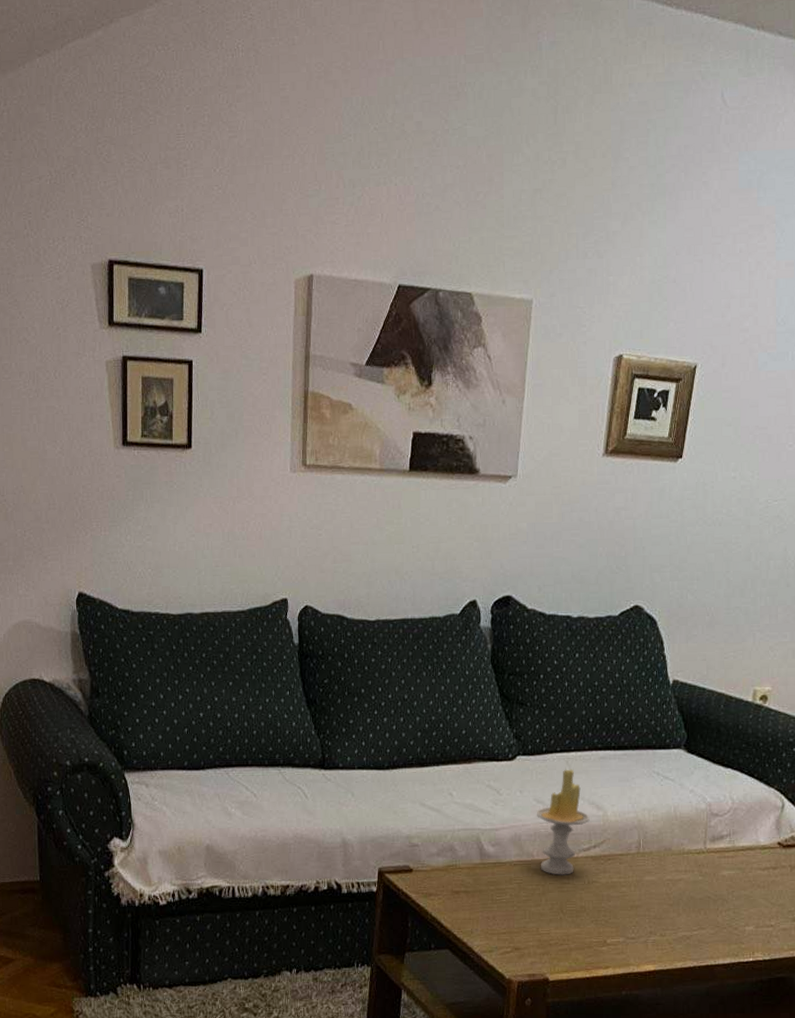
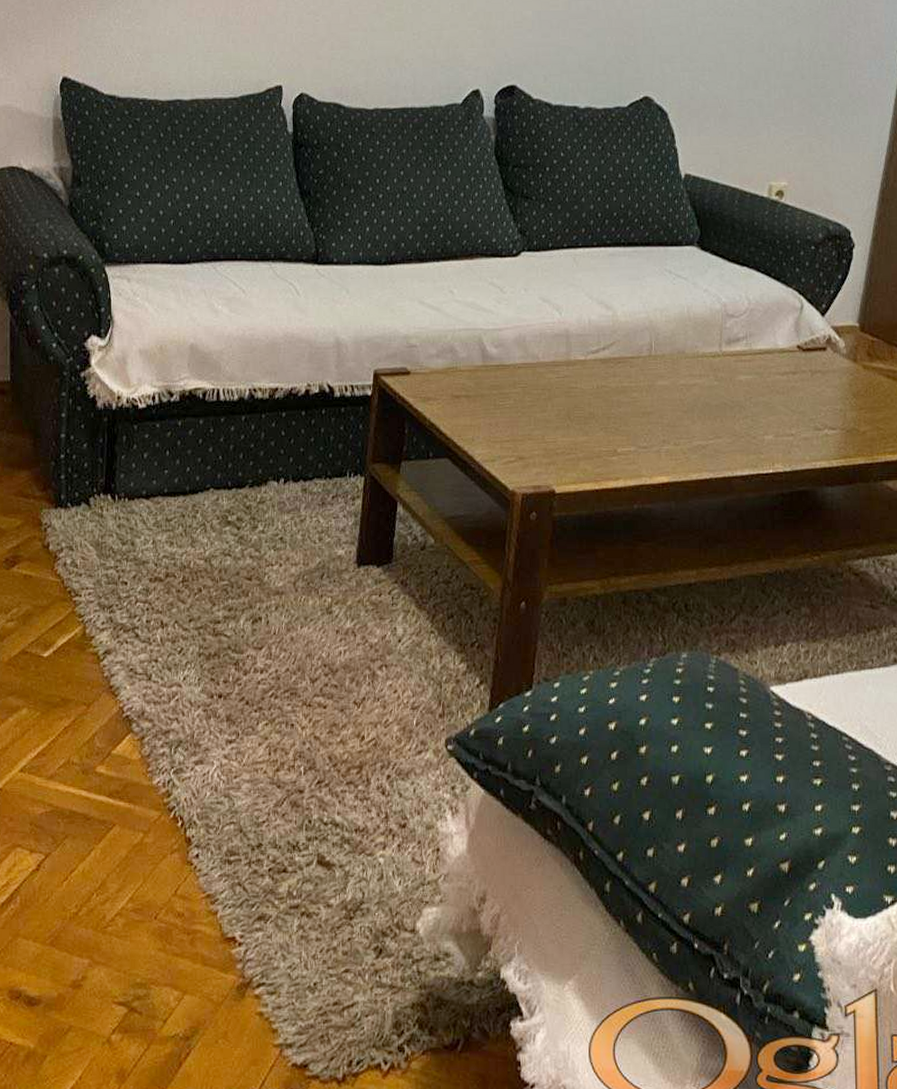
candle: present [536,769,590,875] -> none [541,266,599,379]

